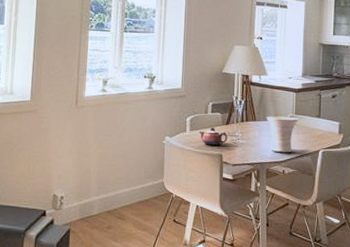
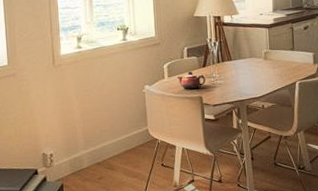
vase: present [266,116,298,153] -> none [241,53,273,89]

